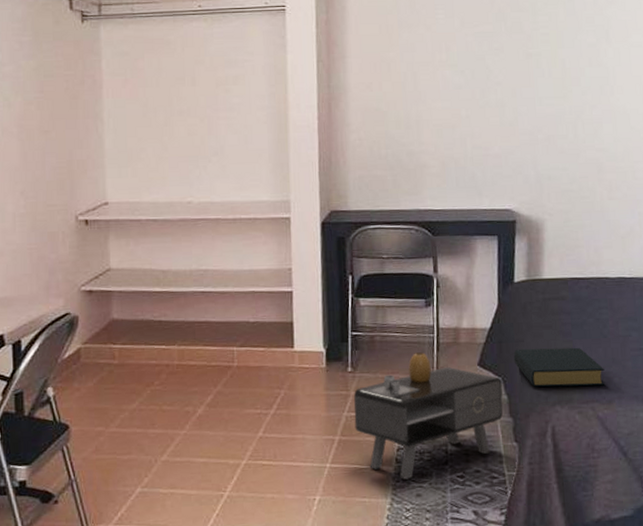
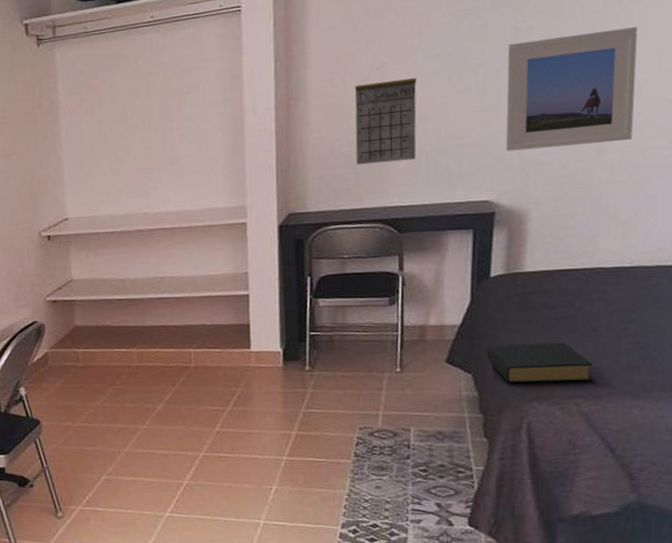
nightstand: present [353,352,504,480] -> none [311,350,473,472]
calendar: none [390,78,446,168] -> present [354,68,417,165]
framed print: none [521,63,625,165] -> present [506,27,638,152]

